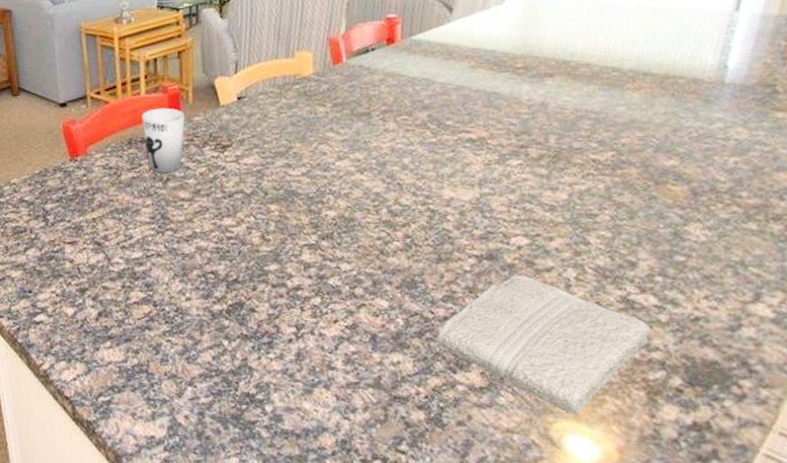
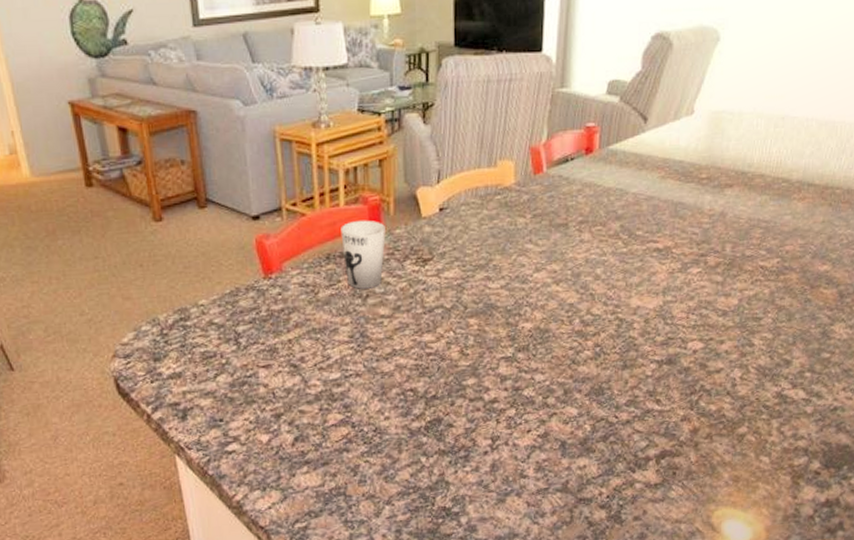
washcloth: present [437,275,651,414] -> none [619,377,799,502]

